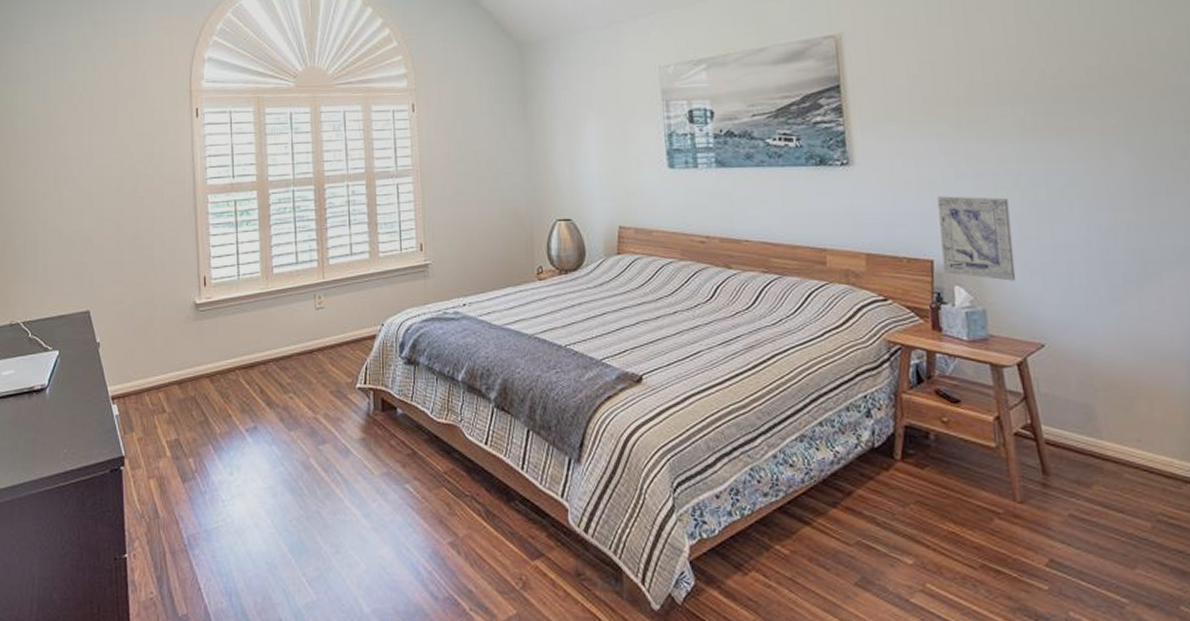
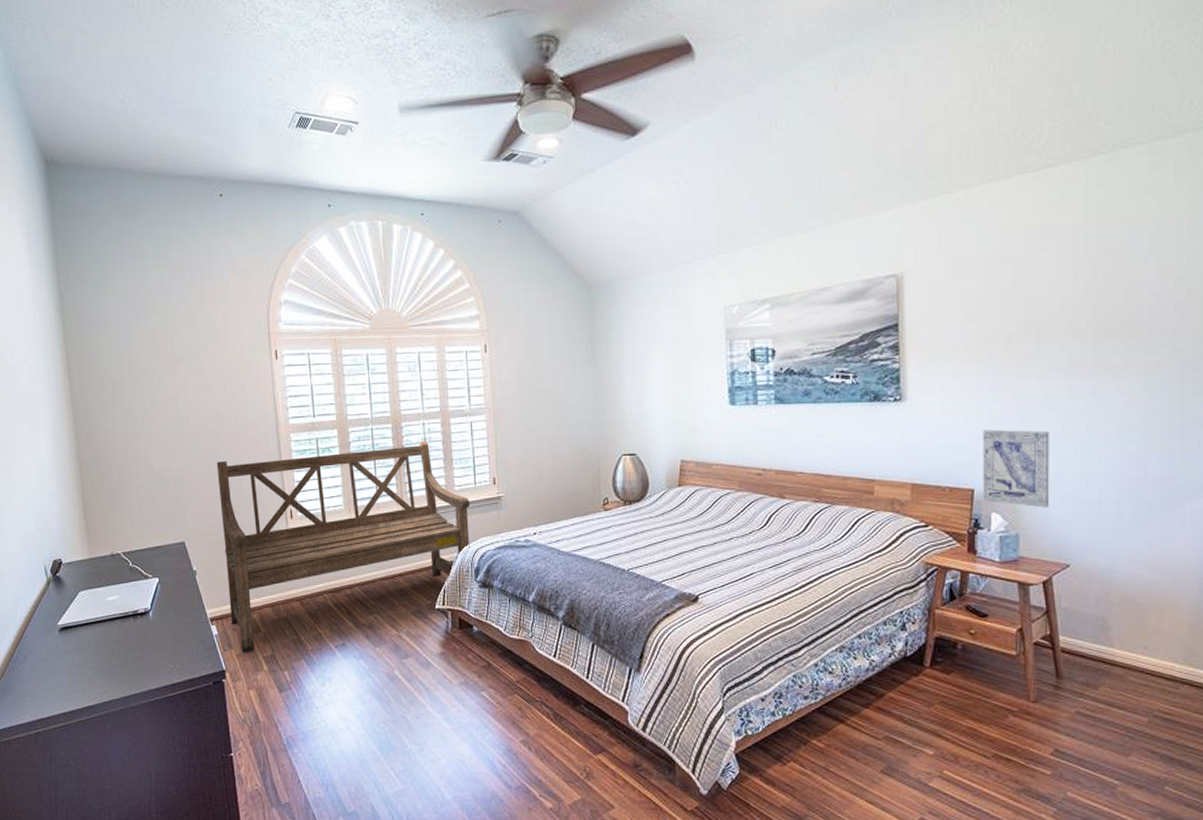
bench: none [128,204,396,436] -> present [216,441,470,652]

